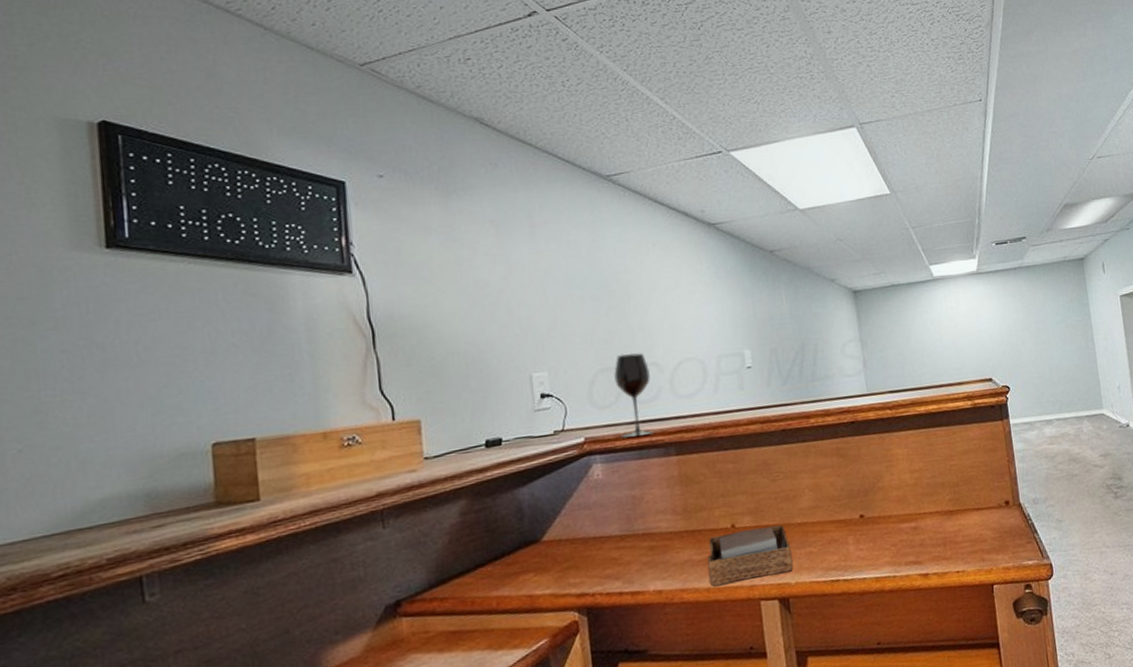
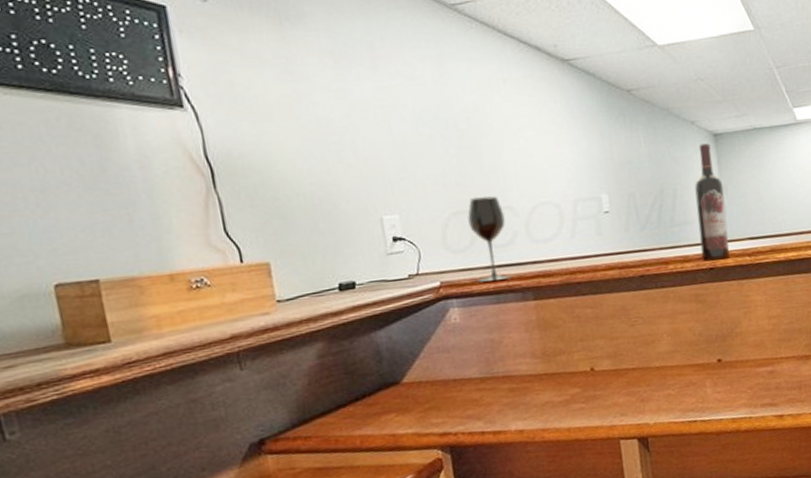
napkin holder: present [707,524,794,587] -> none [567,368,652,427]
wine bottle: none [835,300,871,416] -> present [694,143,731,262]

